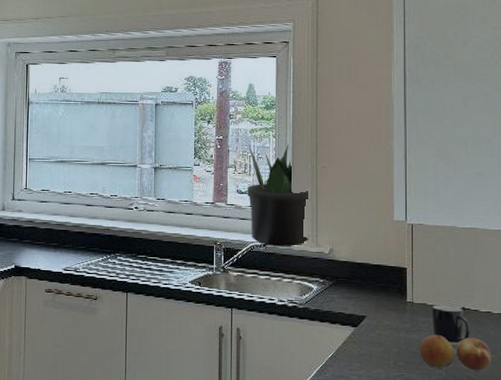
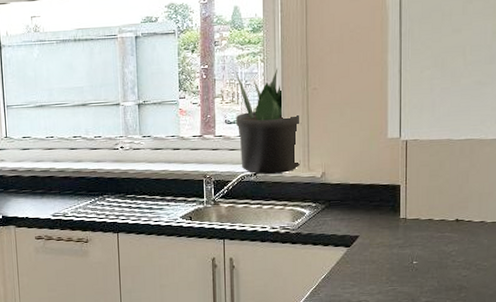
fruit: present [419,334,455,368] -> none [412,247,447,280]
mug: present [431,305,470,346] -> none [425,218,463,257]
fruit: present [456,337,492,371] -> none [449,248,484,279]

